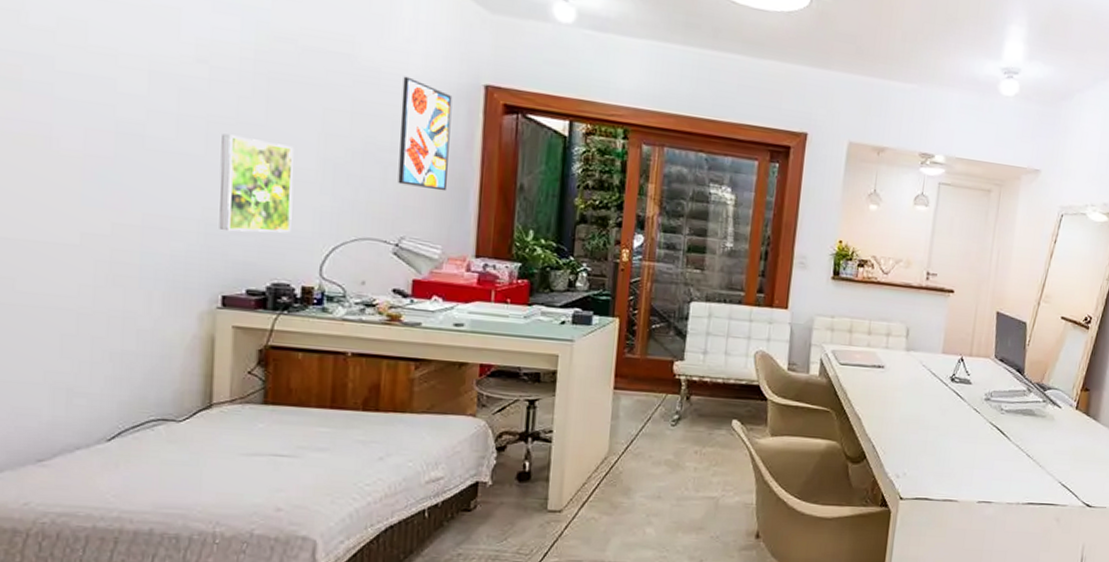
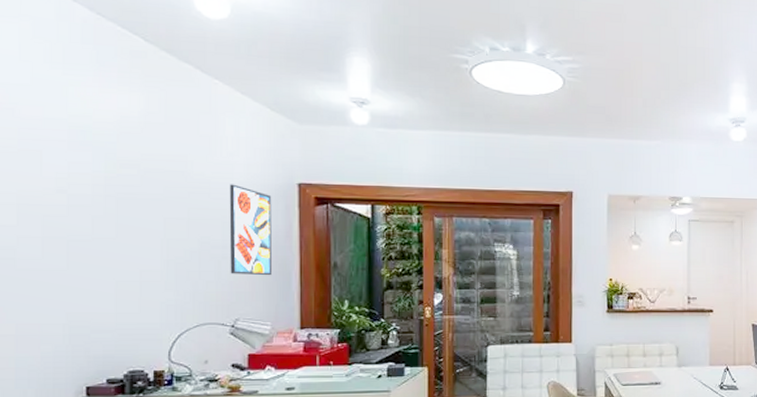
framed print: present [219,133,294,233] -> none [80,249,142,331]

